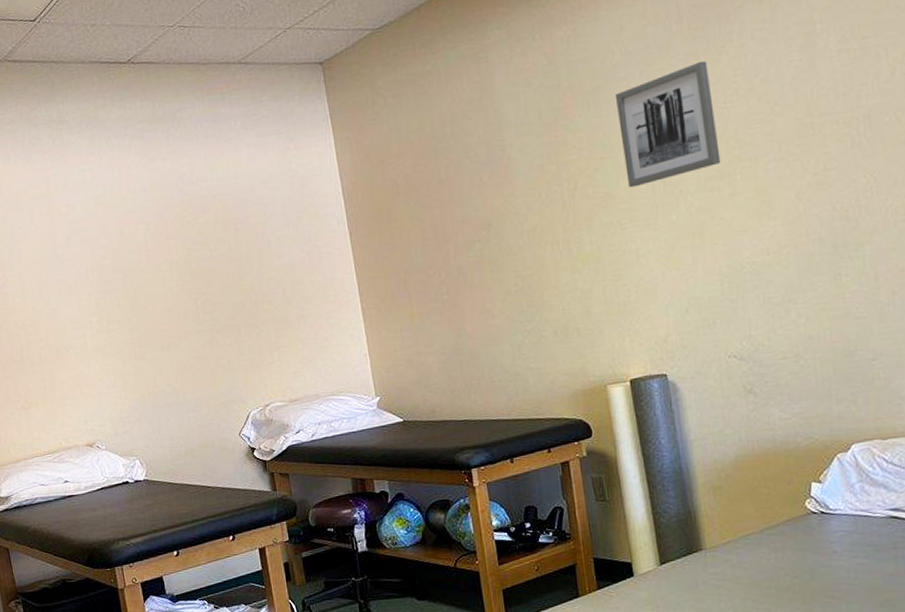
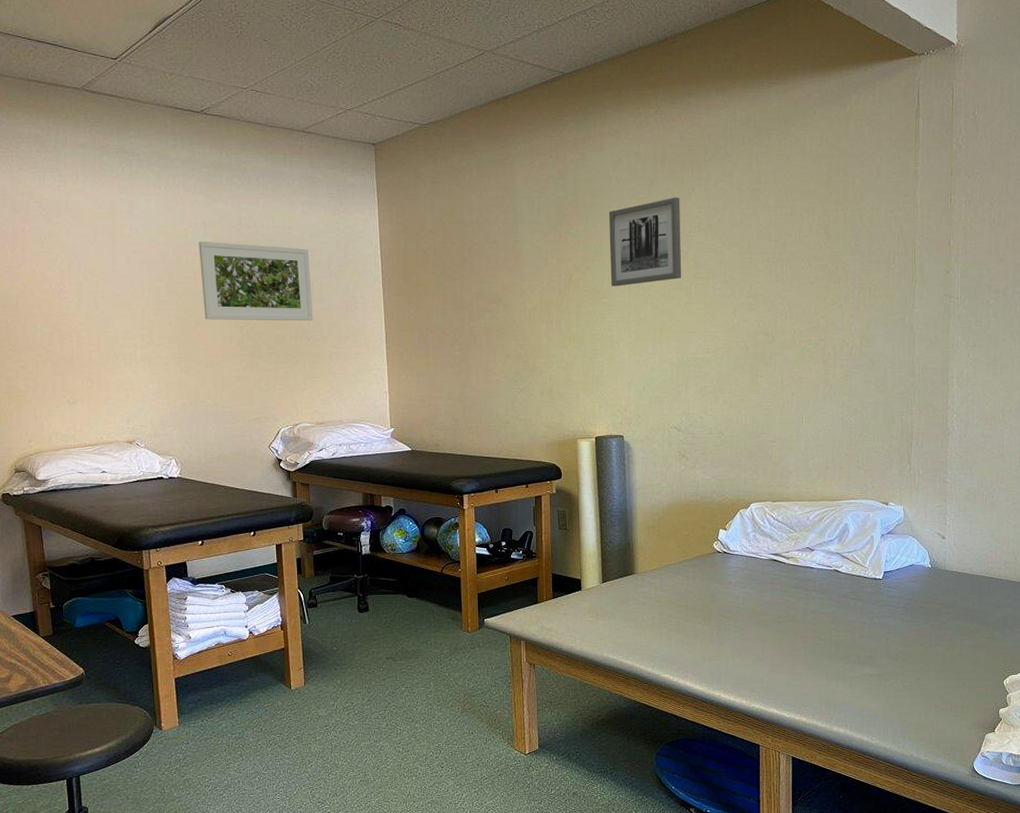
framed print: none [140,198,274,296] -> present [198,241,314,320]

